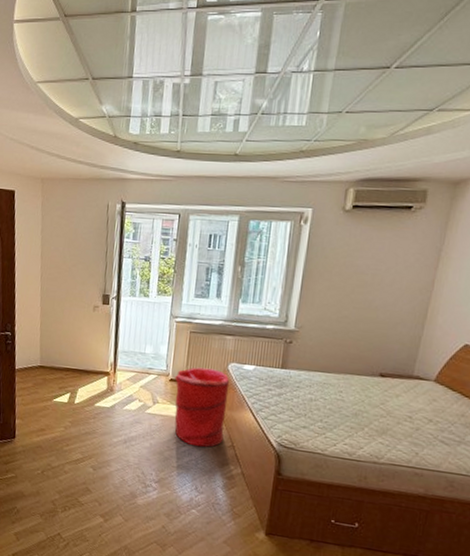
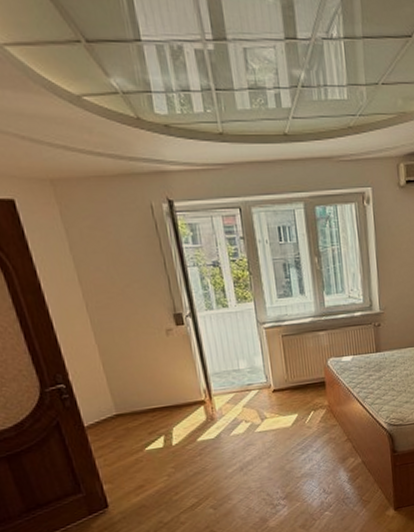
laundry hamper: present [174,367,230,448] -> none [277,368,339,451]

